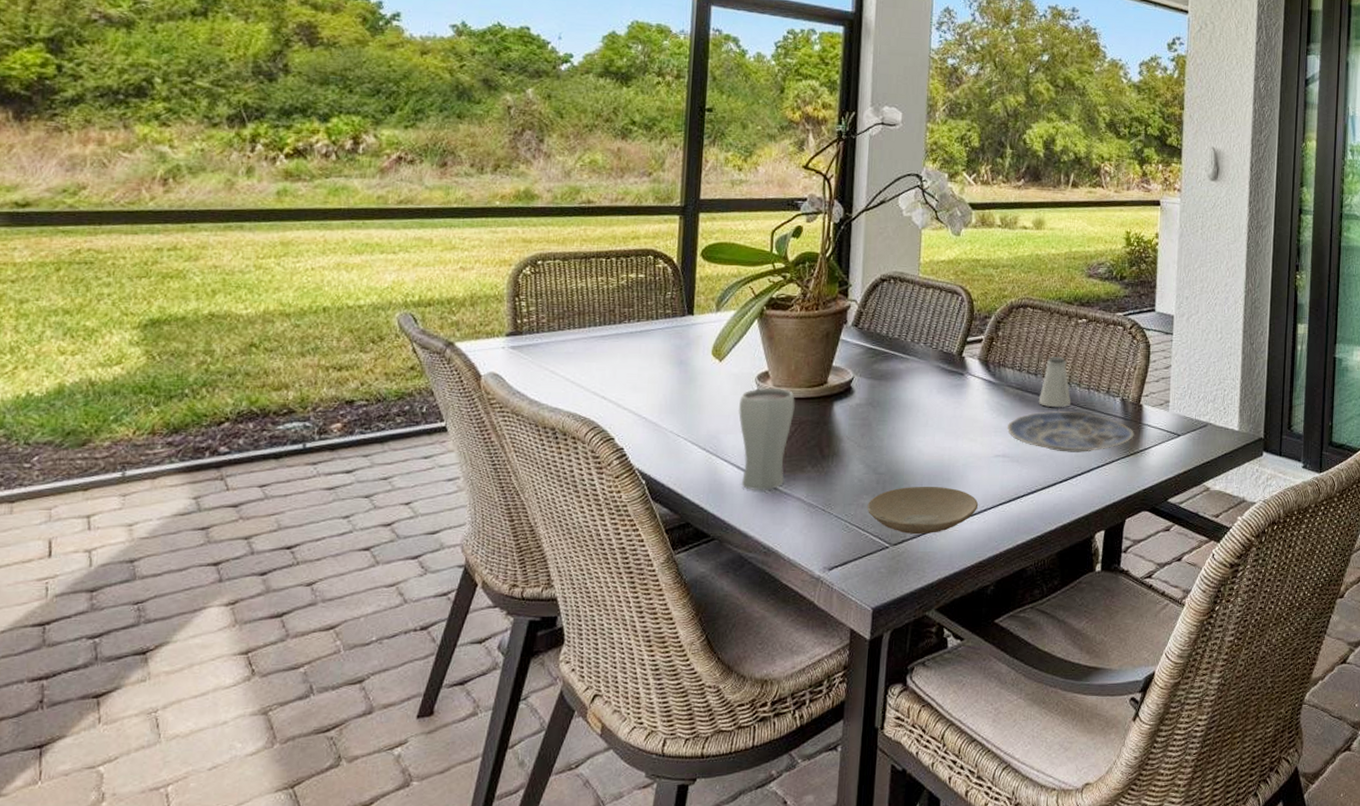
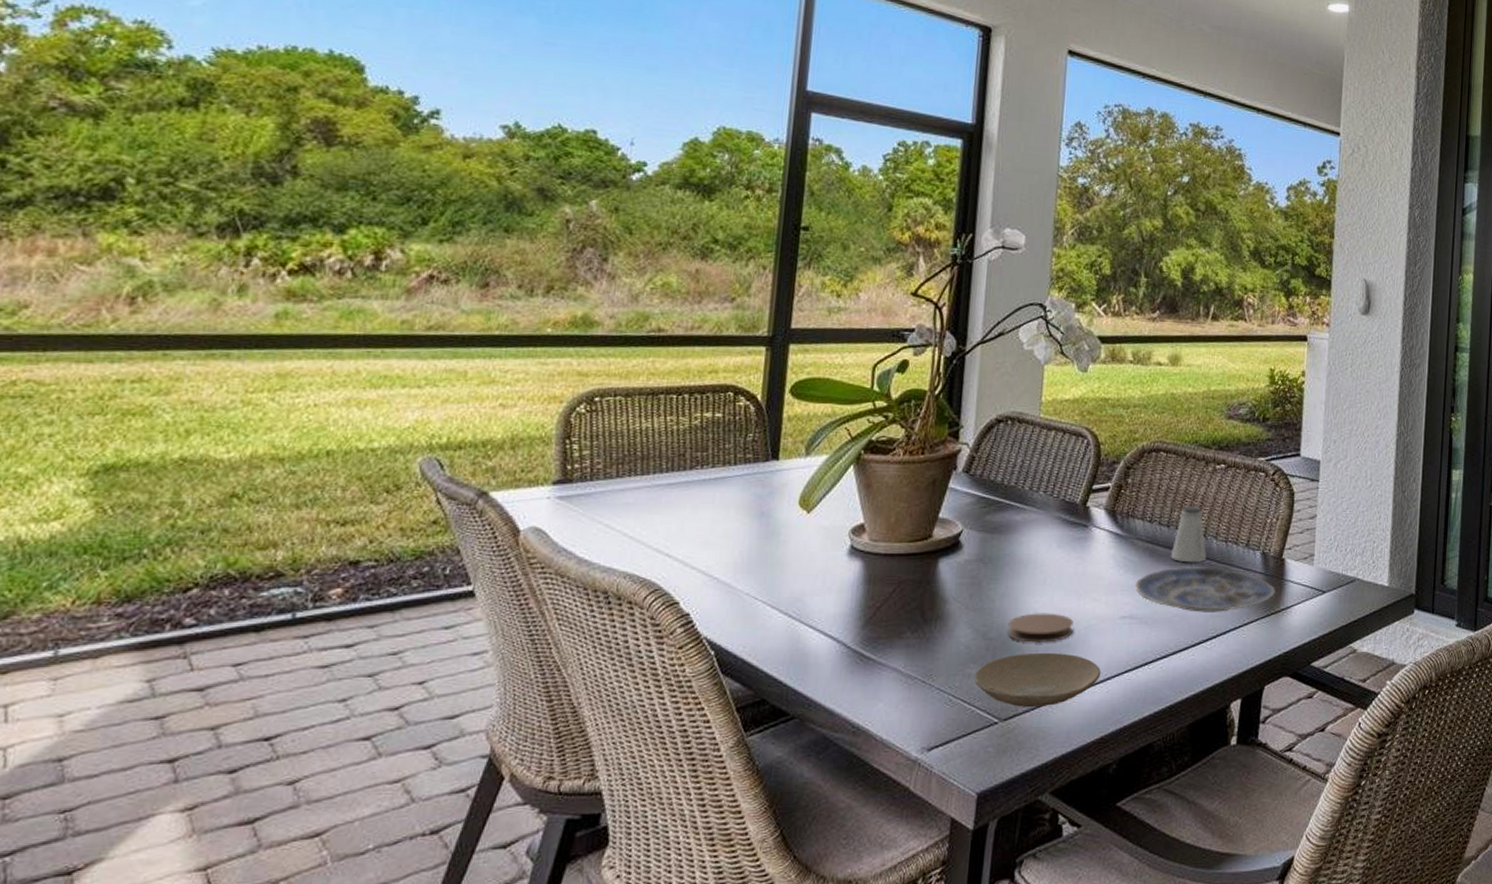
drinking glass: present [739,388,795,490] -> none [828,543,895,660]
coaster: none [895,451,953,478] -> present [1007,613,1073,644]

